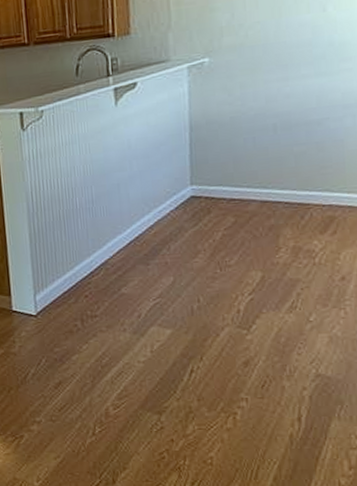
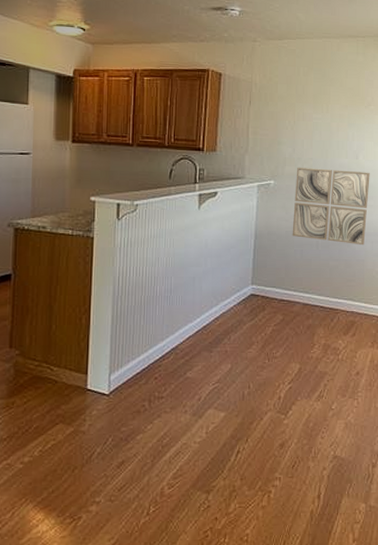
wall art: none [238,26,346,123] -> present [292,167,370,246]

